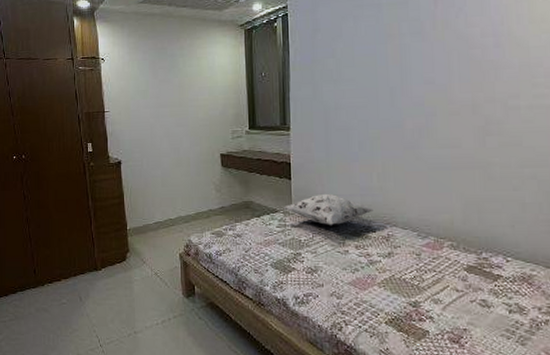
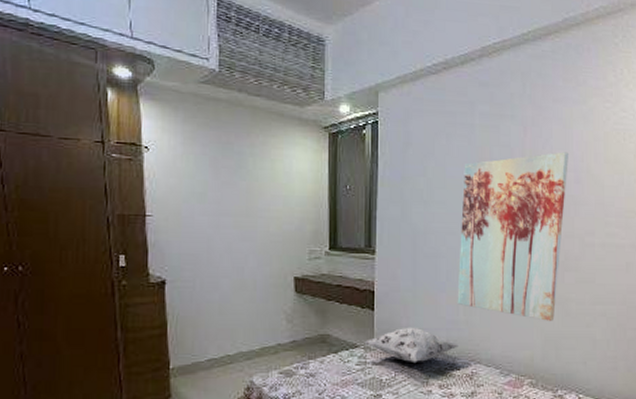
wall art: none [370,18,486,185] -> present [457,152,568,321]

